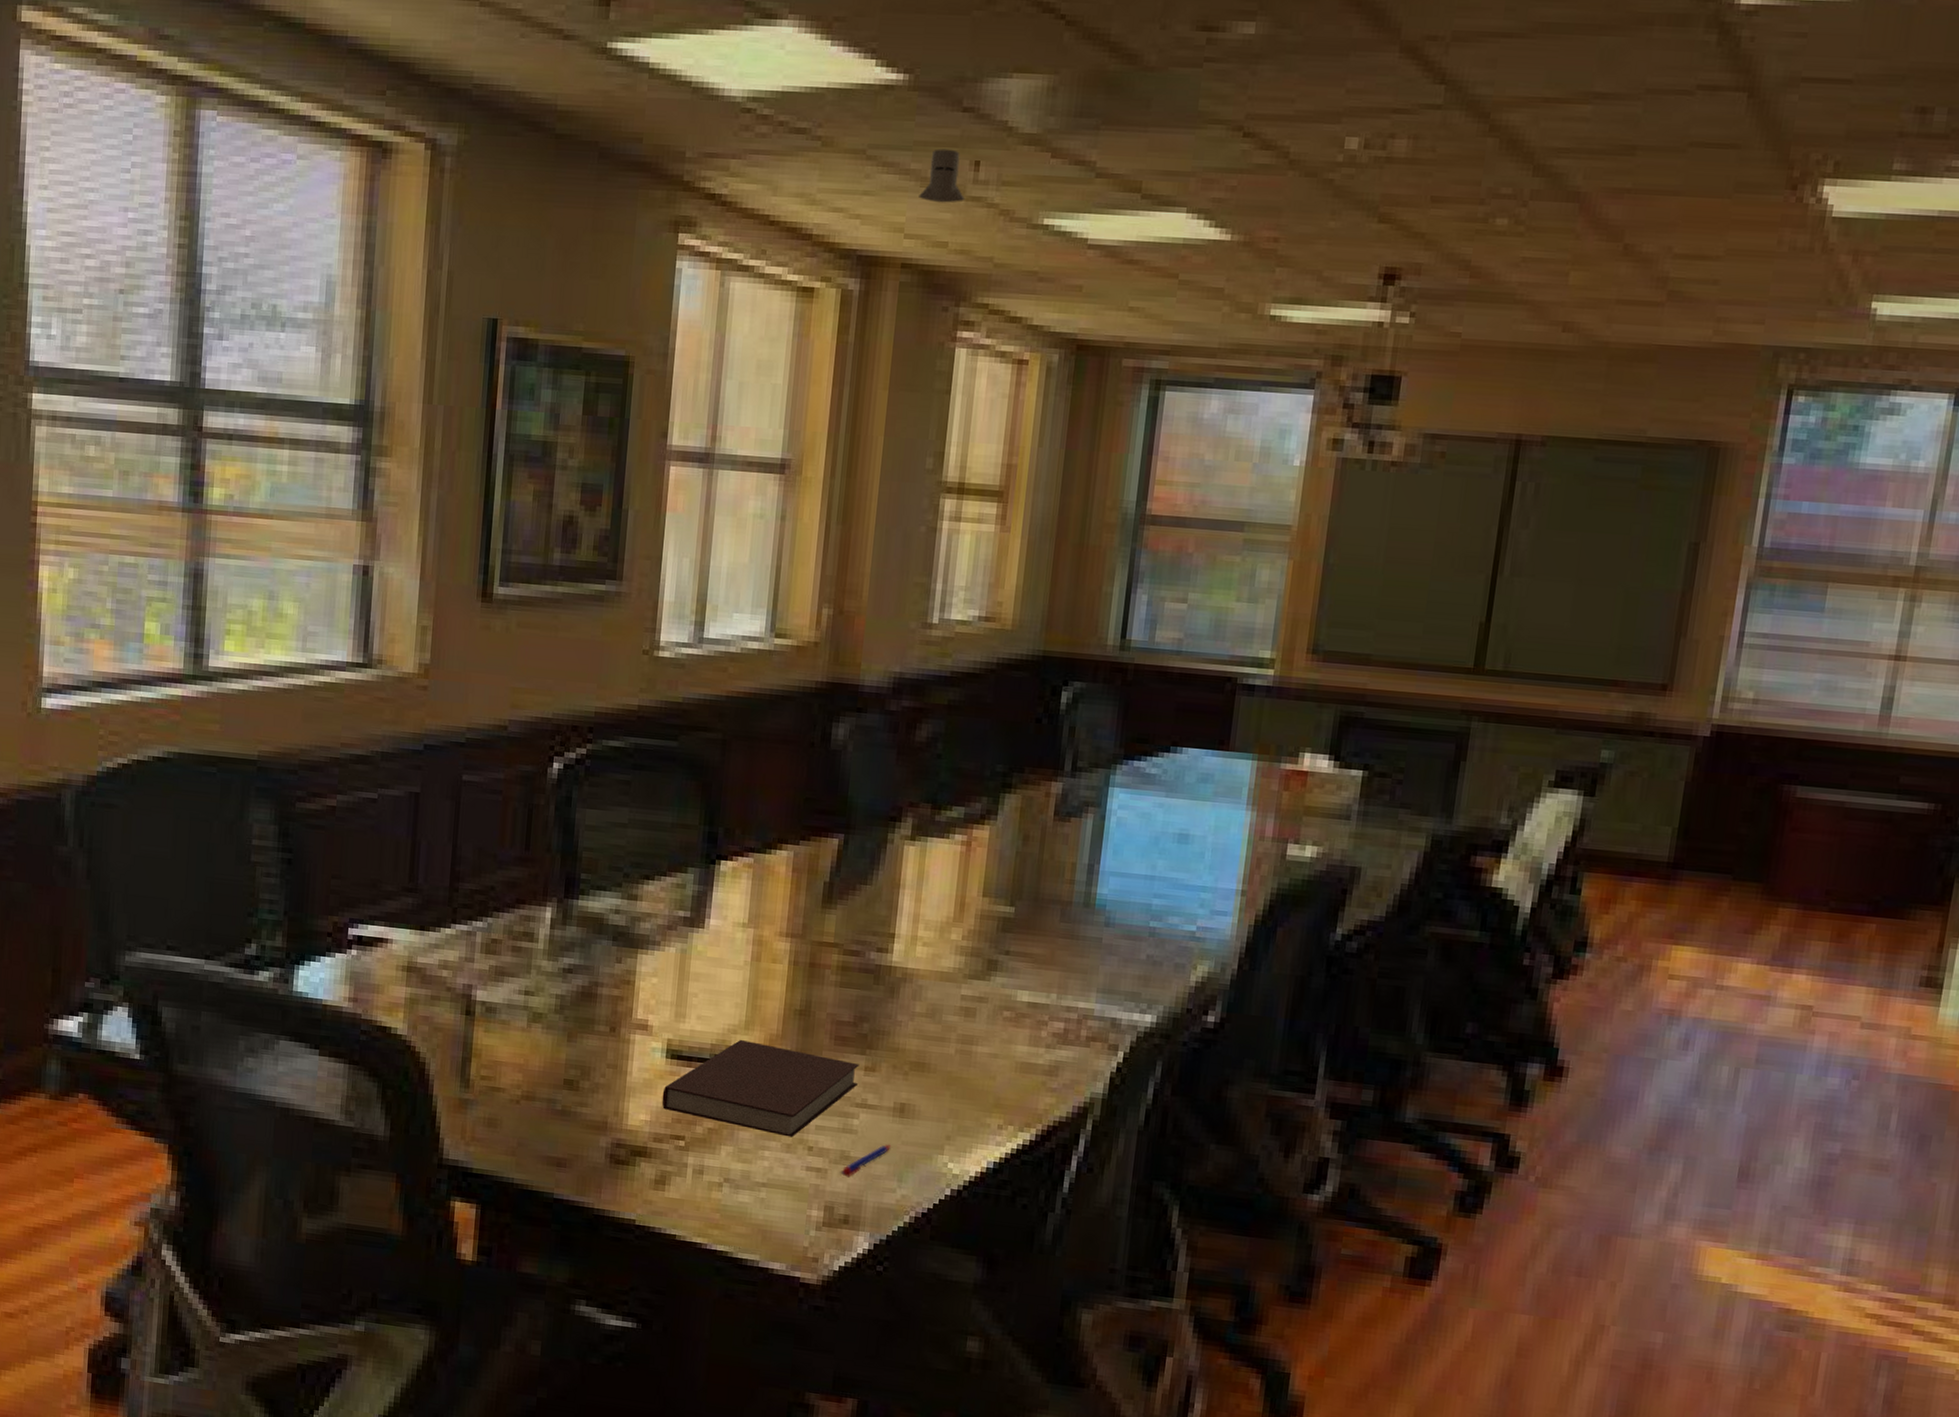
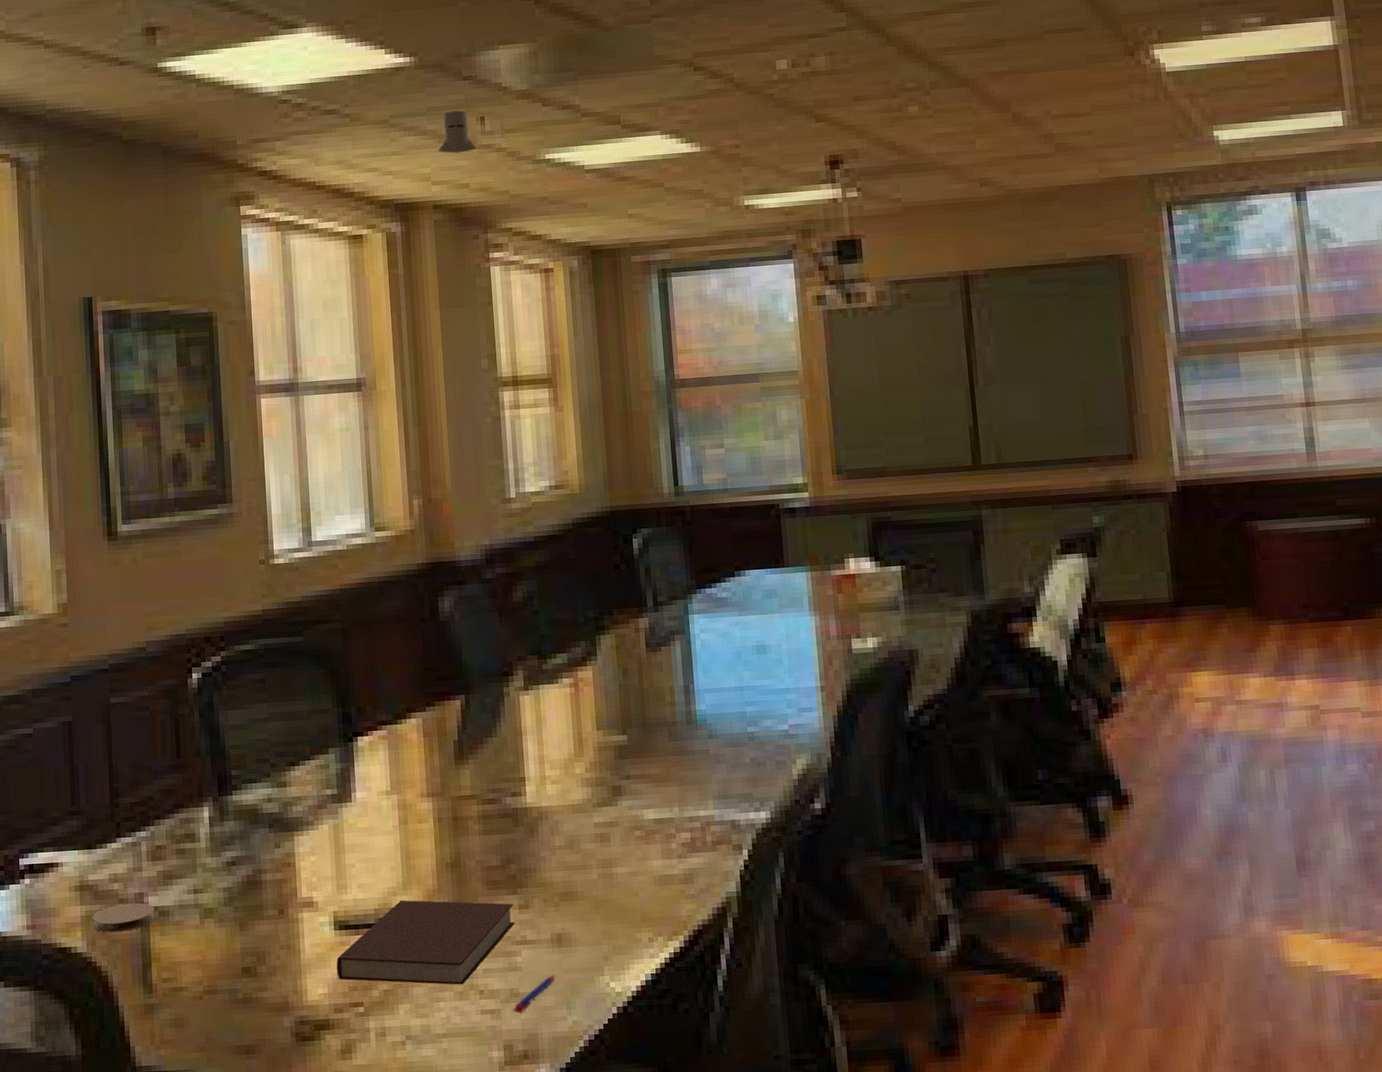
coaster: none [416,992,482,1021] -> present [92,902,155,933]

